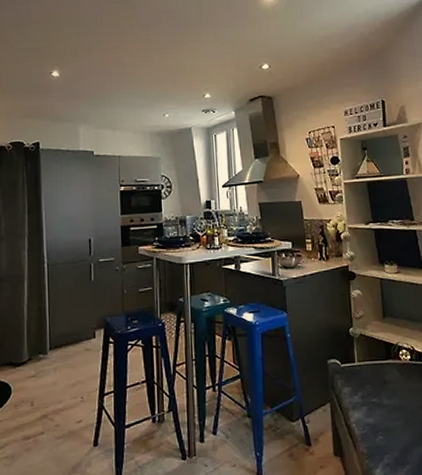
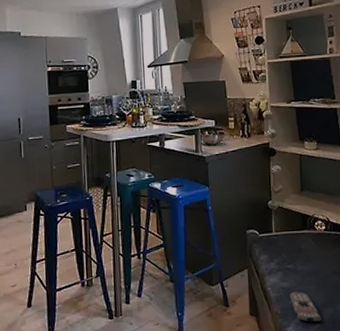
remote control: none [376,428,411,464] -> present [289,292,322,323]

